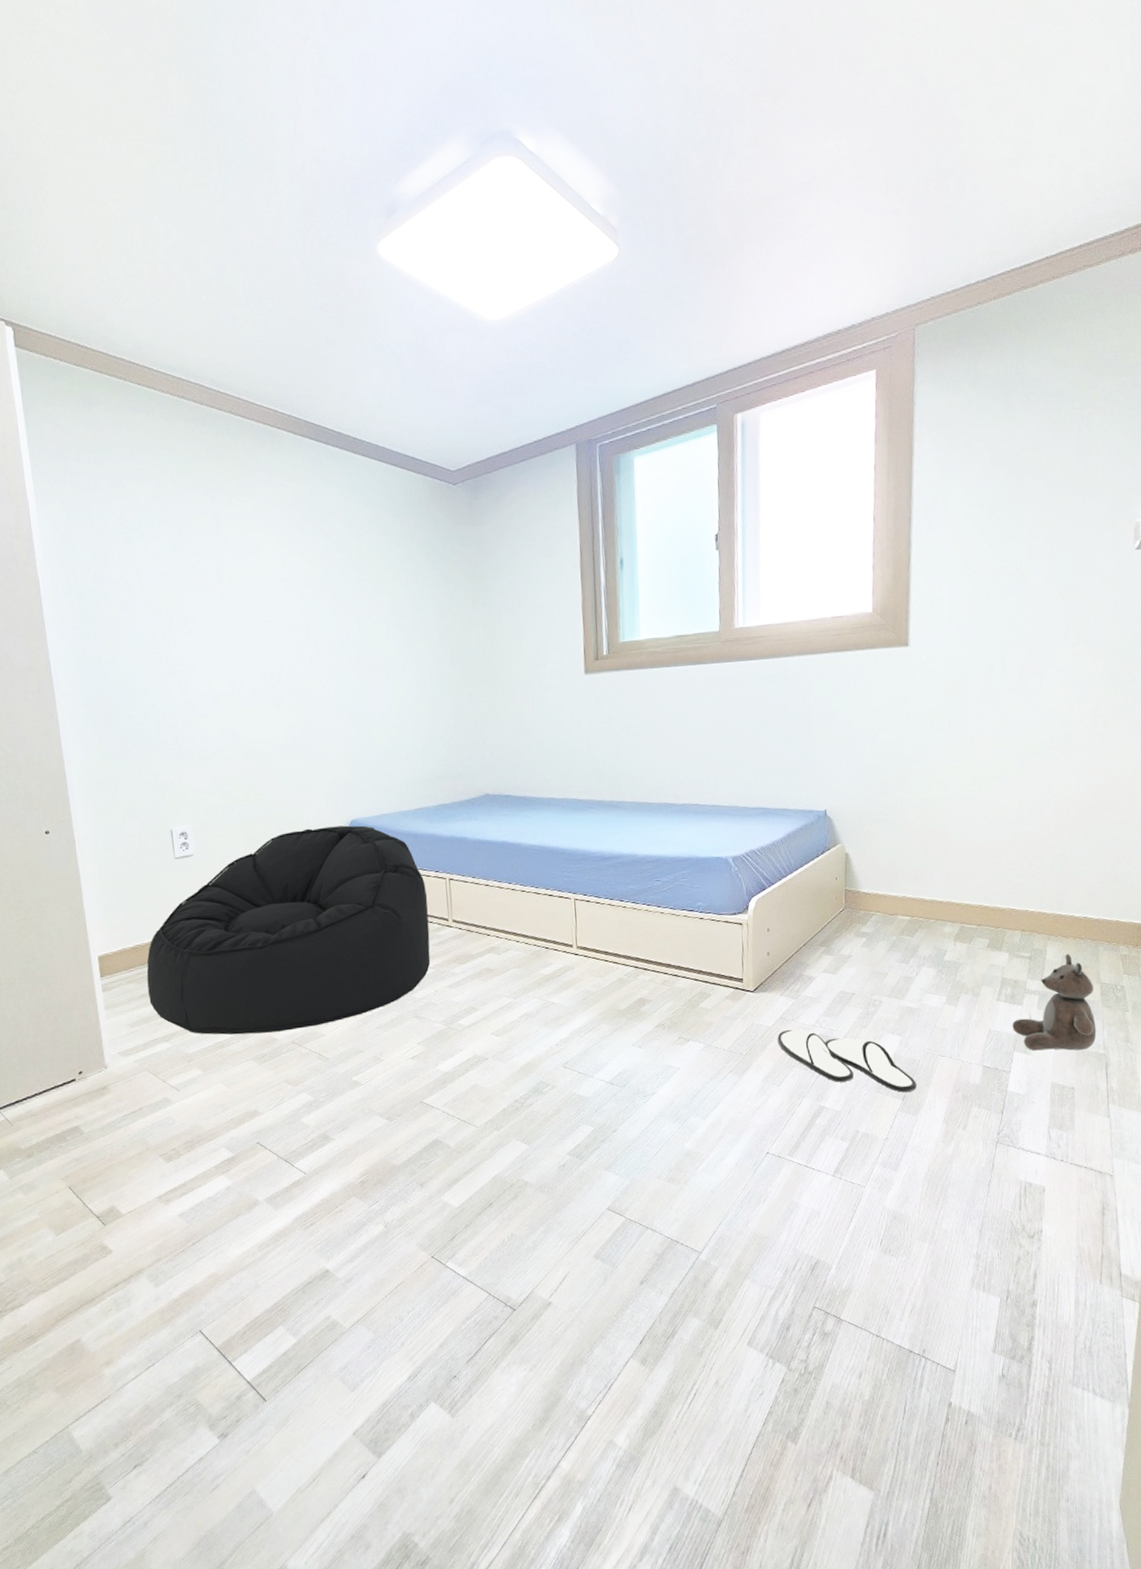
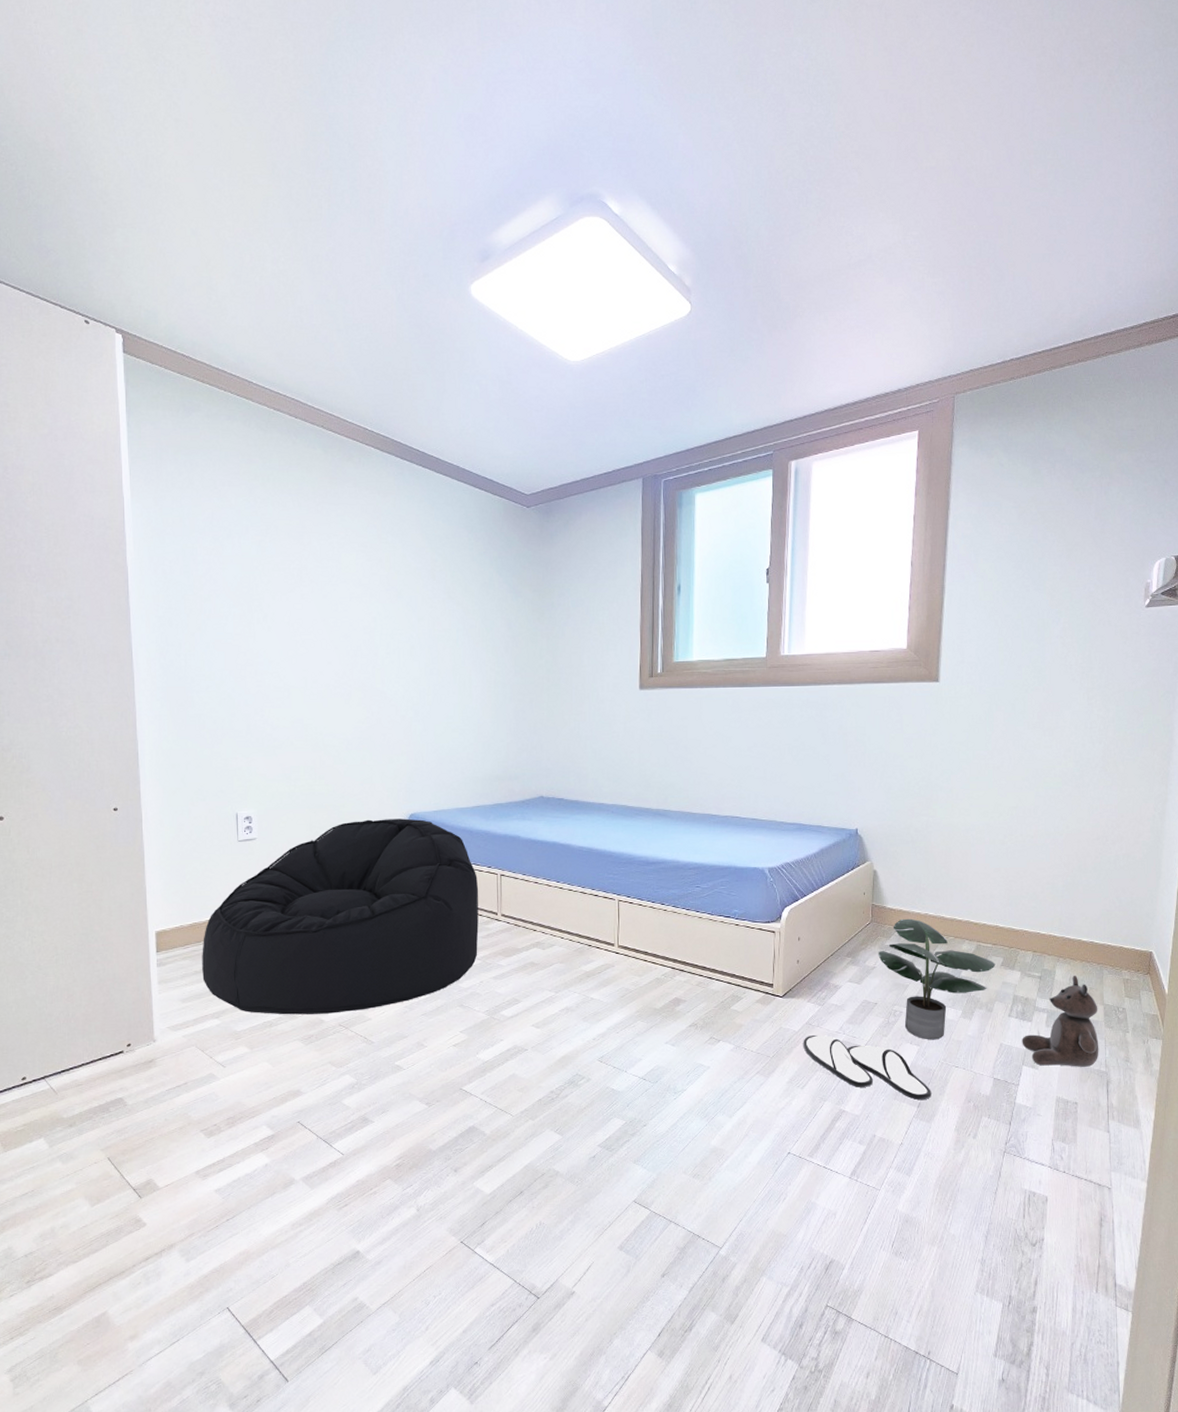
potted plant: none [854,902,981,1029] -> present [878,918,996,1040]

